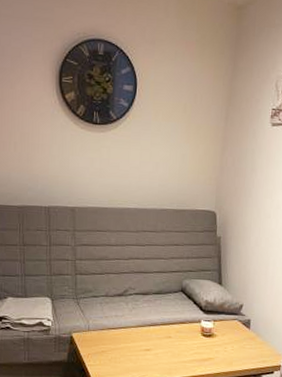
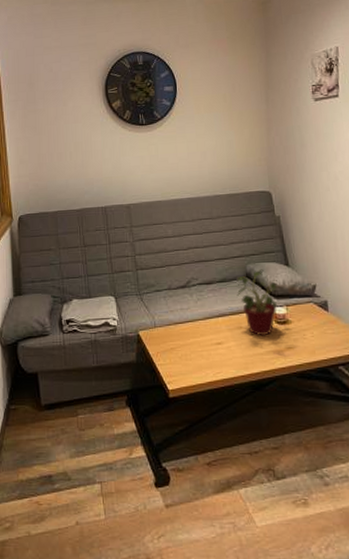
potted plant: none [170,285,209,345] -> present [236,269,279,335]

